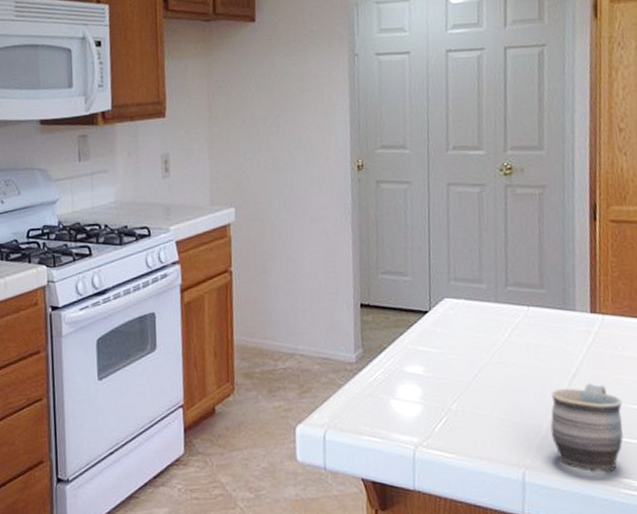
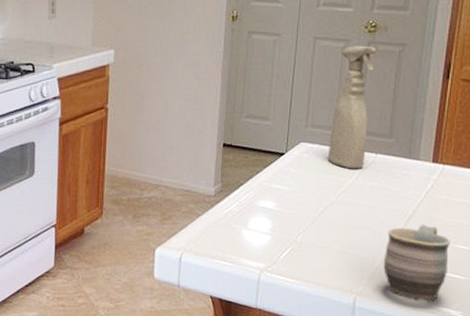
spray bottle: none [475,189,517,325] -> present [327,45,375,169]

